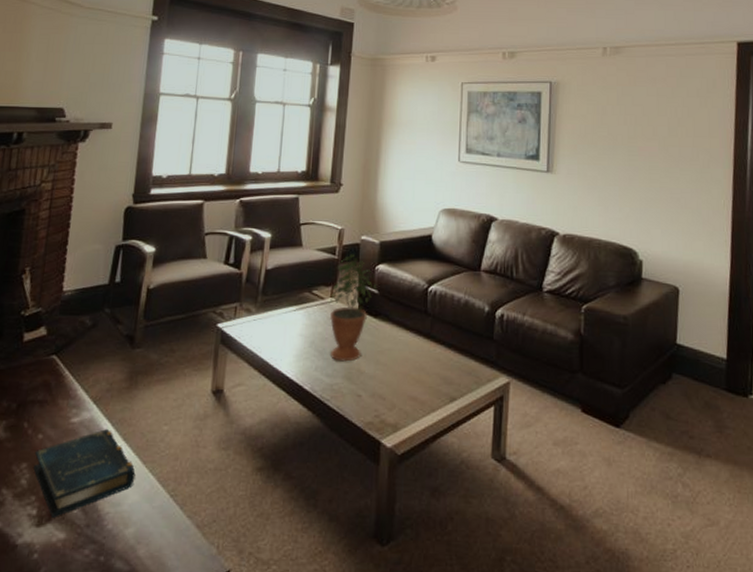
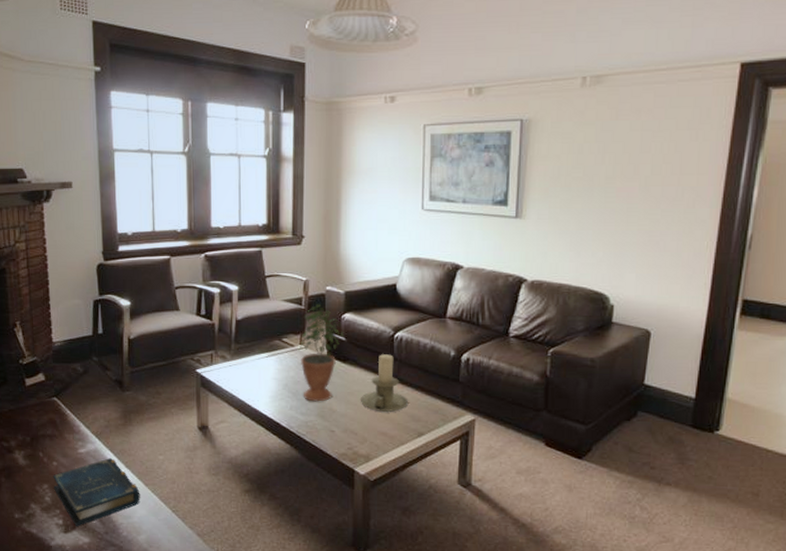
candle holder: none [391,309,441,373] -> present [361,354,409,412]

